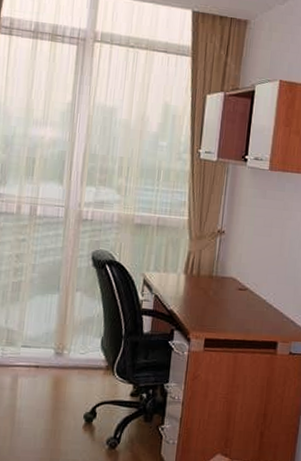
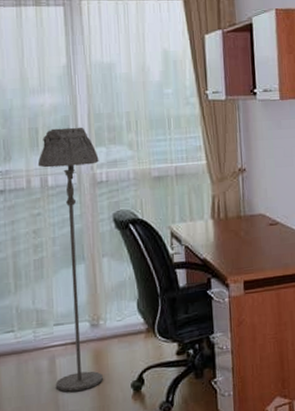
floor lamp: none [14,161,88,412] -> present [37,127,103,392]

